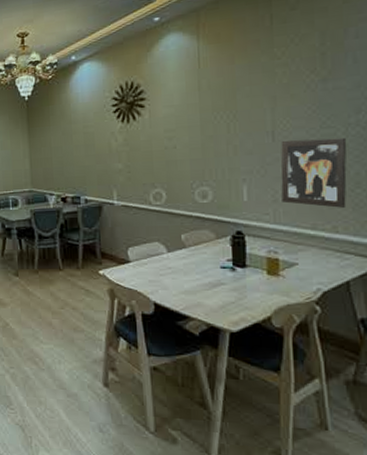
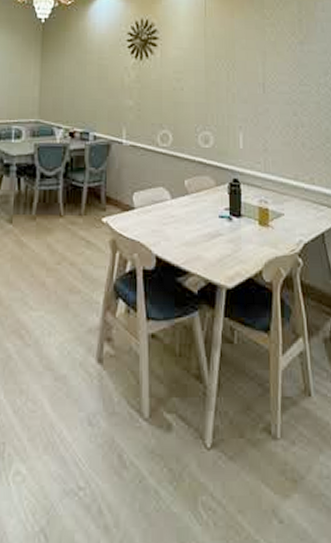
wall art: present [280,137,347,208] -> none [269,92,320,160]

